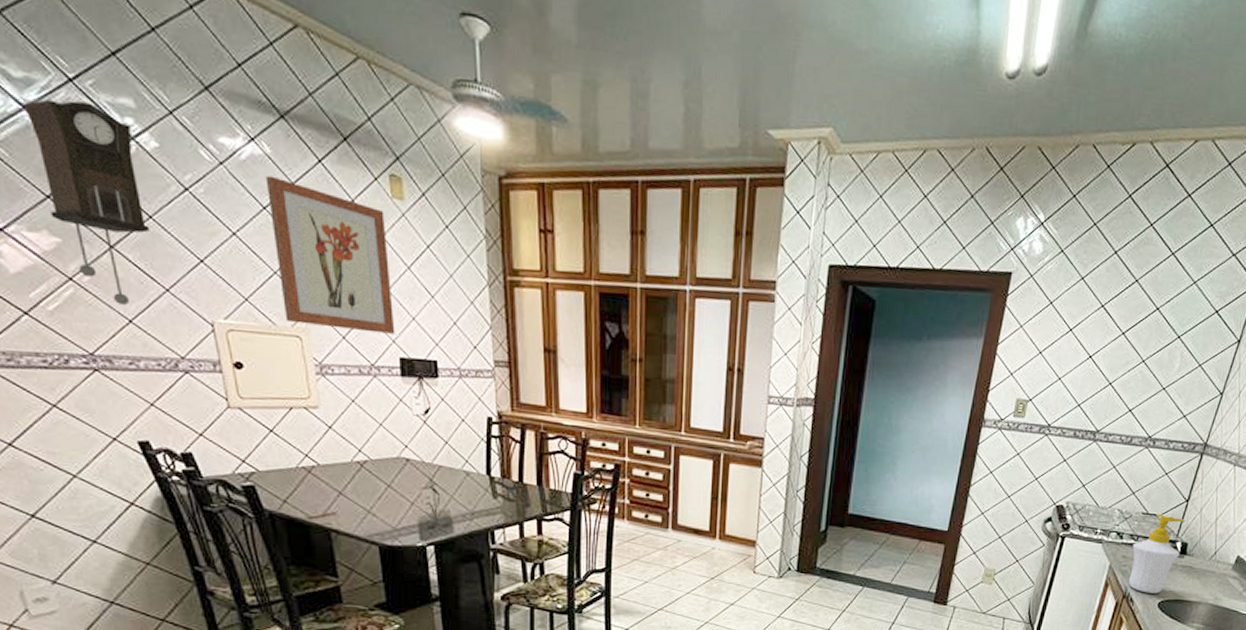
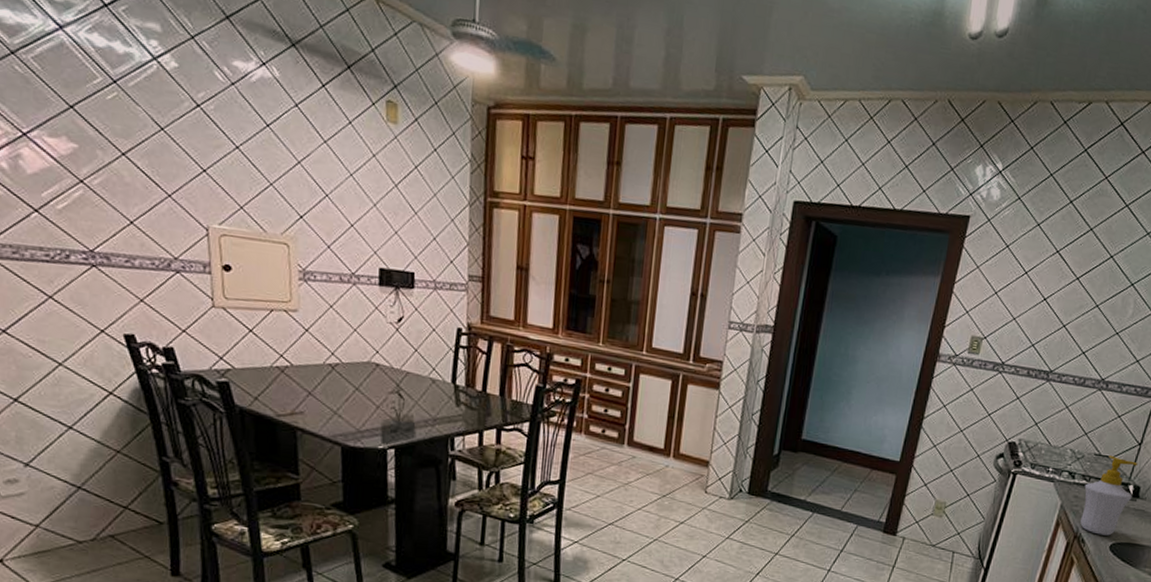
pendulum clock: present [24,99,150,305] -> none [61,21,161,207]
wall art: present [265,175,395,334] -> none [271,96,378,246]

